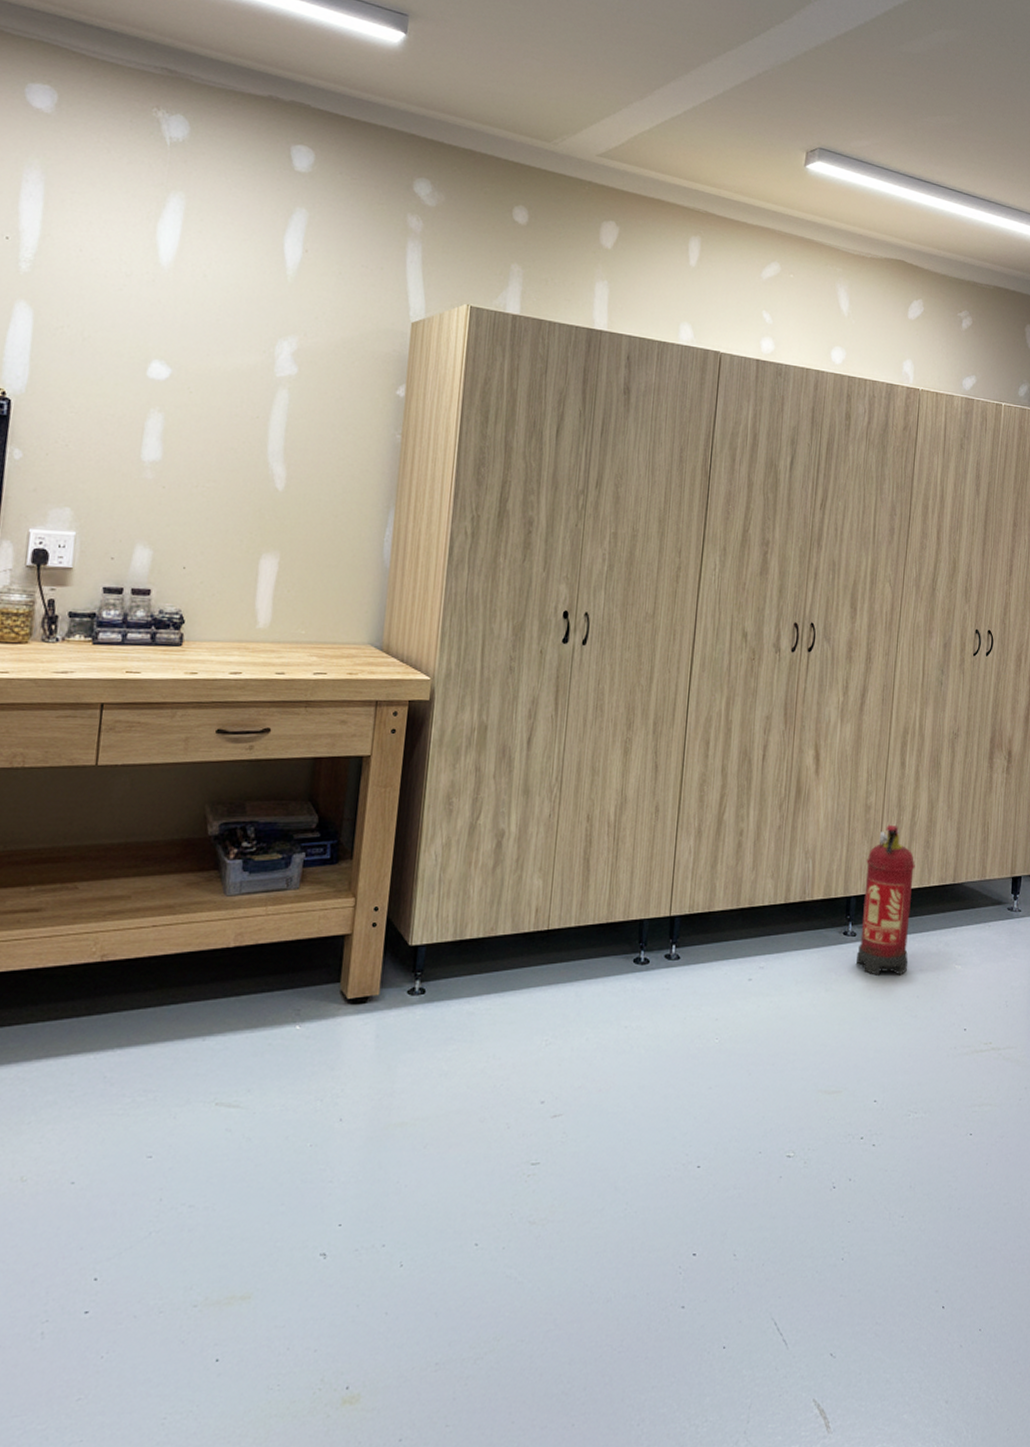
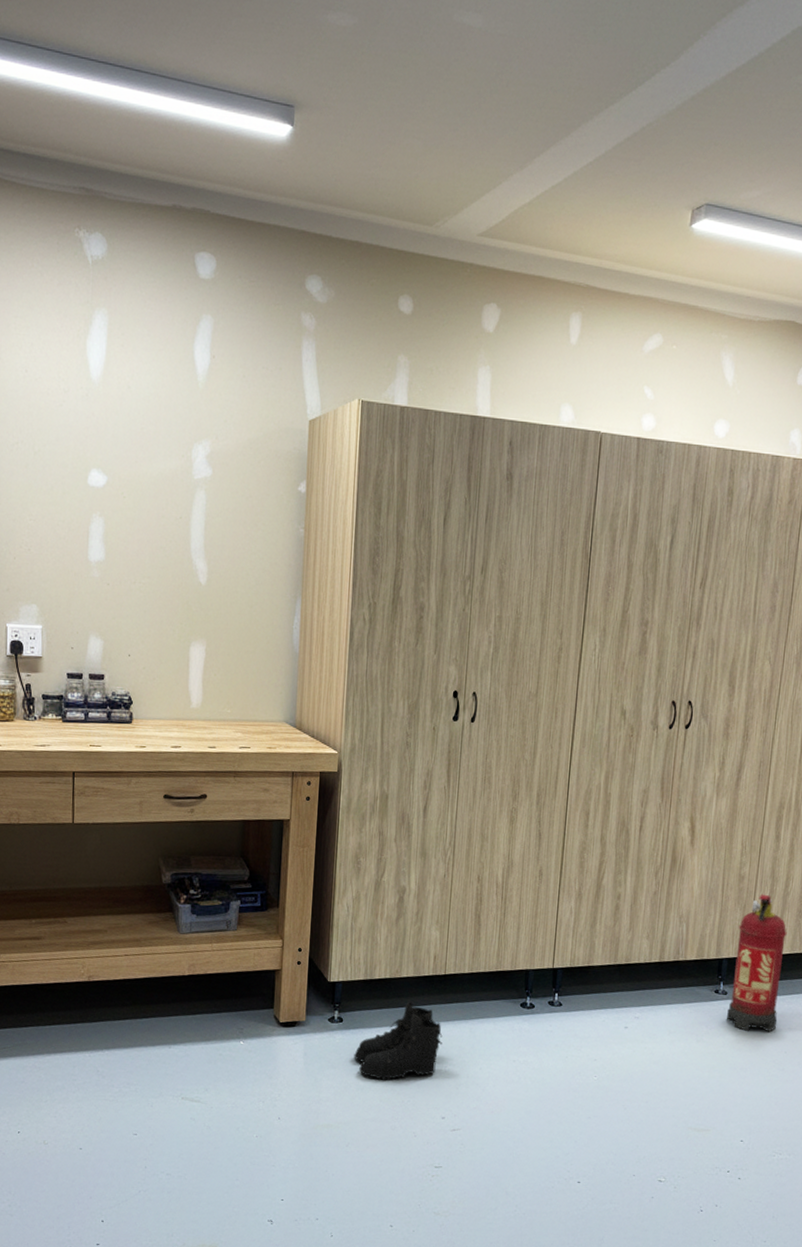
boots: none [437,965,544,1062] -> present [354,1002,443,1081]

